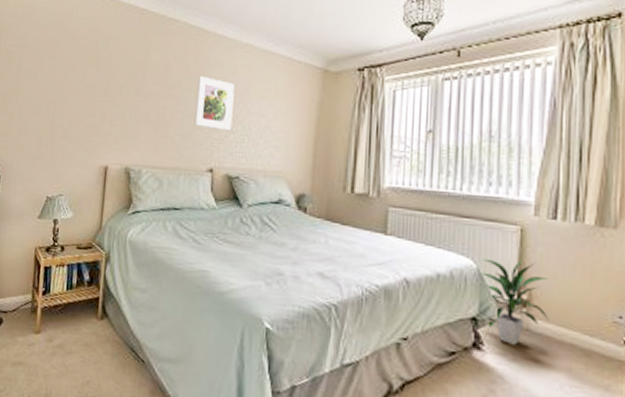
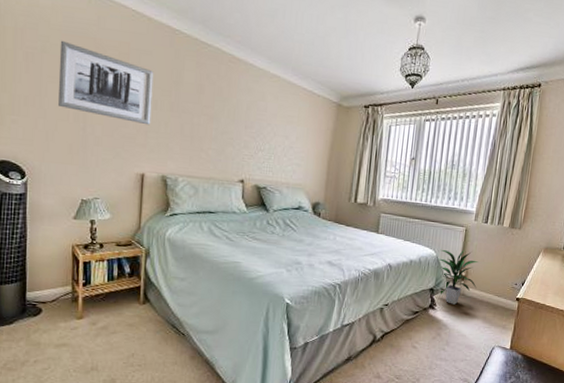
wall art: none [32,35,121,113] -> present [58,40,154,126]
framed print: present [194,75,235,130] -> none [227,98,263,148]

